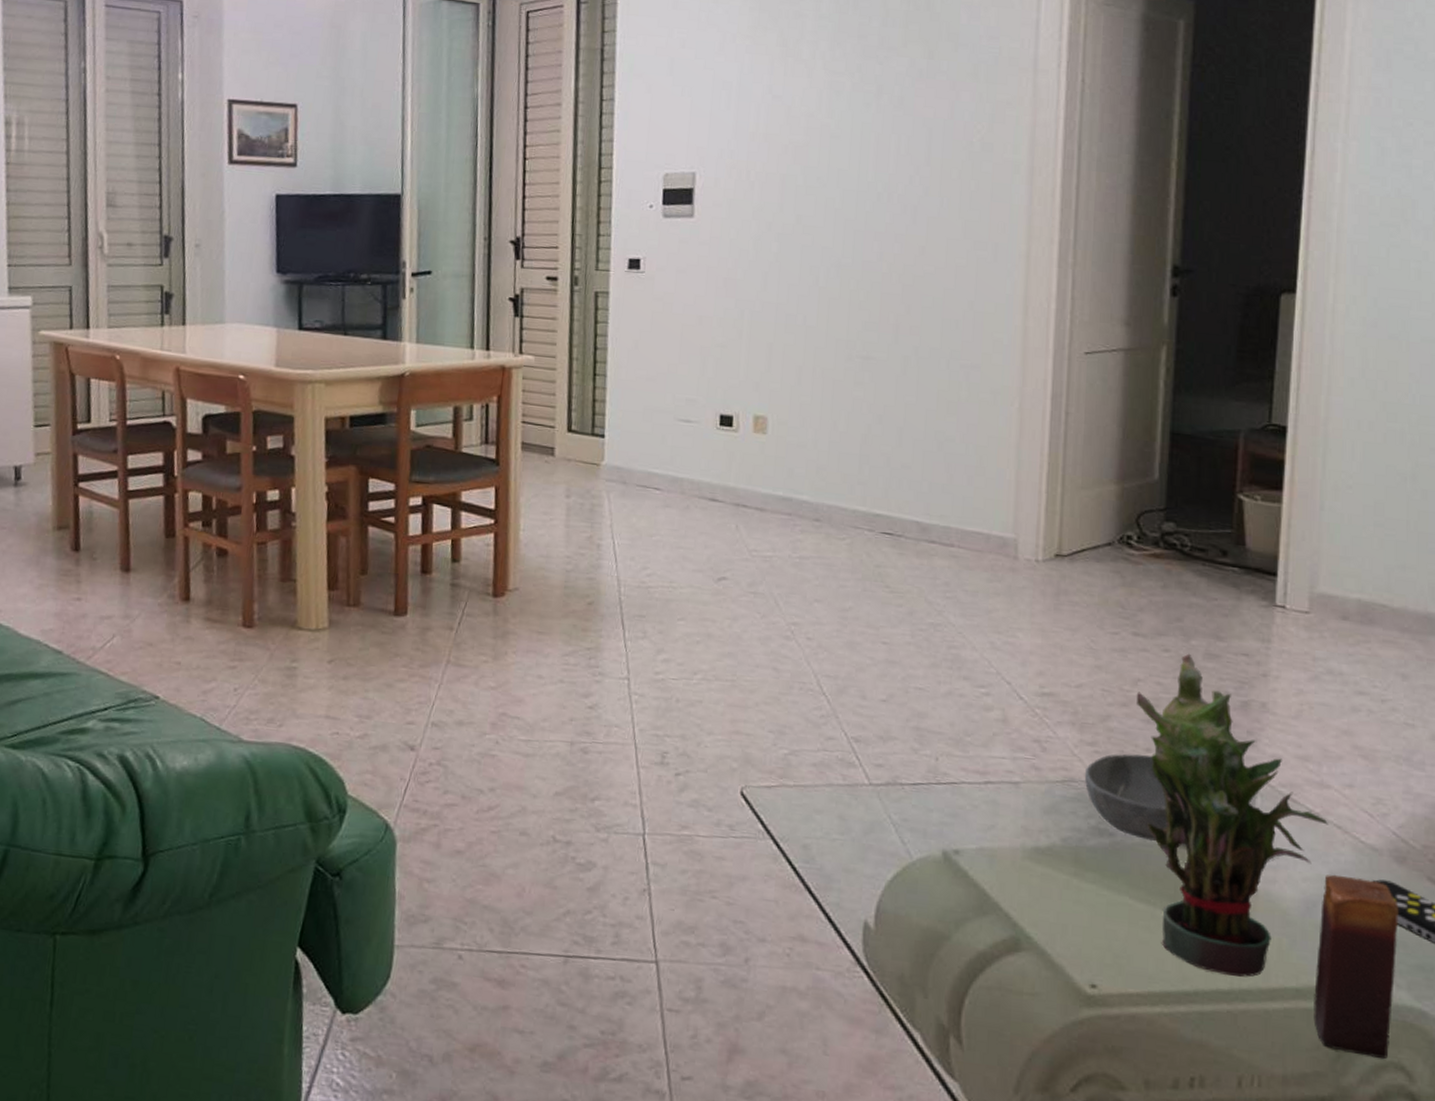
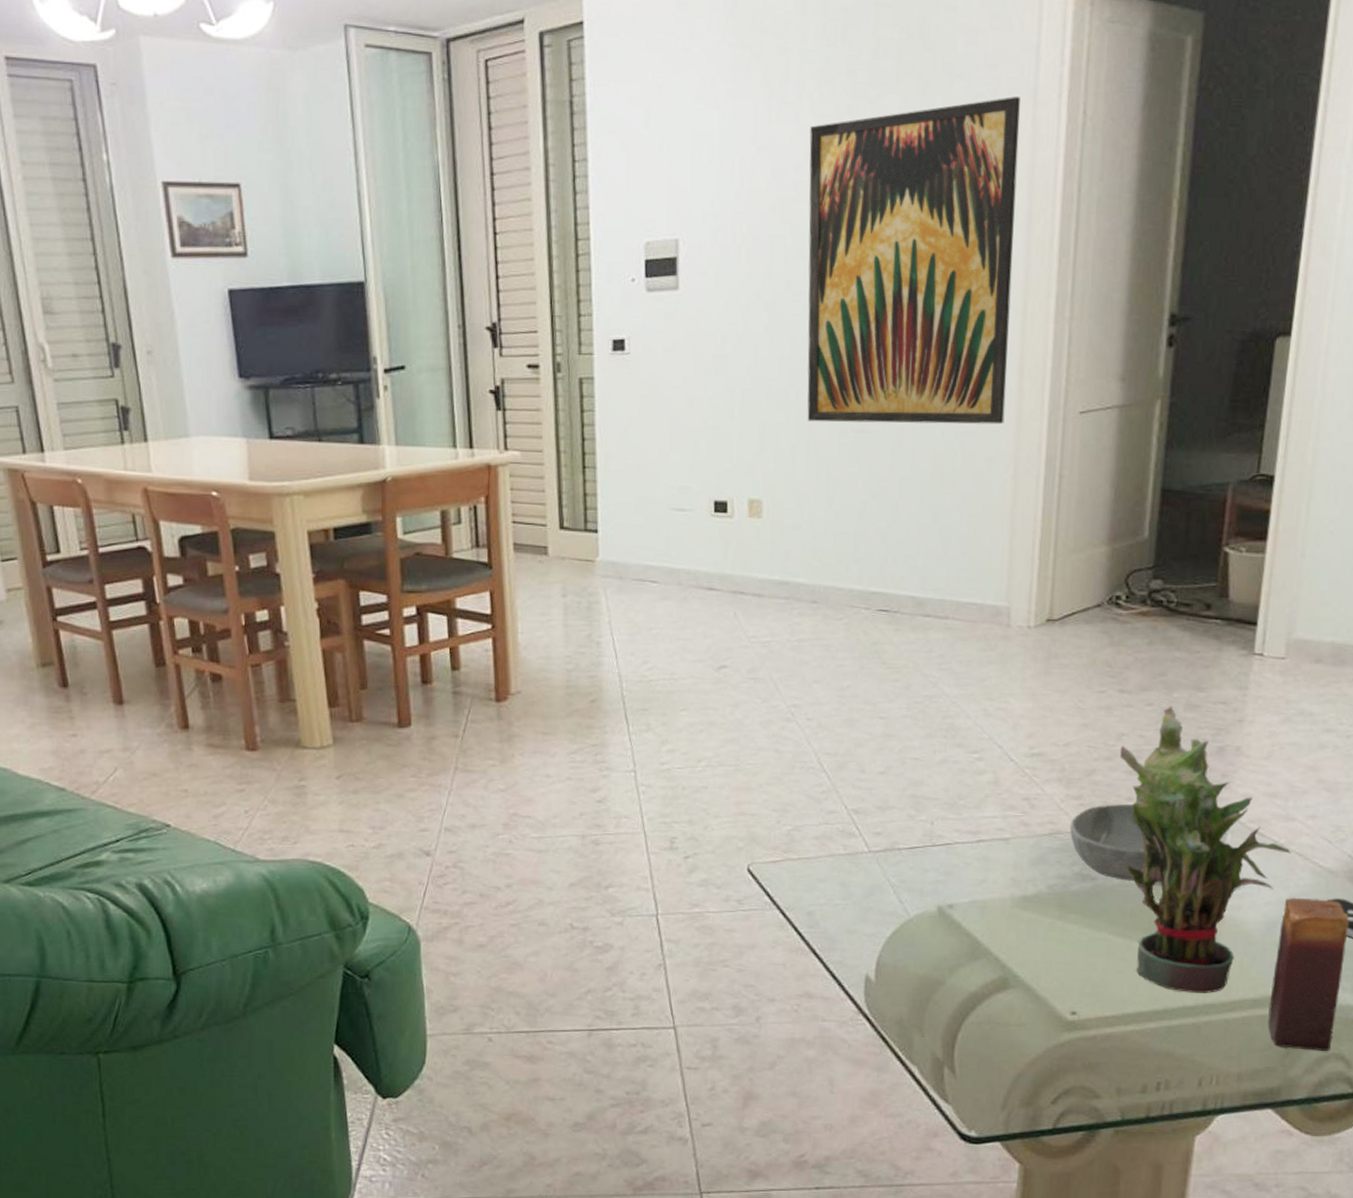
wall art: none [813,64,1021,360] -> present [807,96,1020,425]

